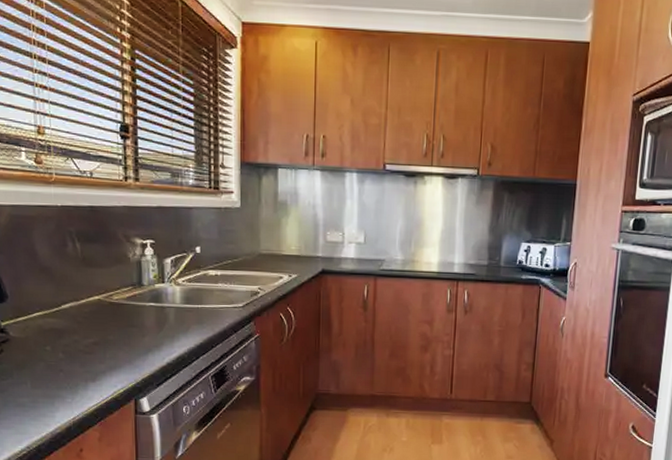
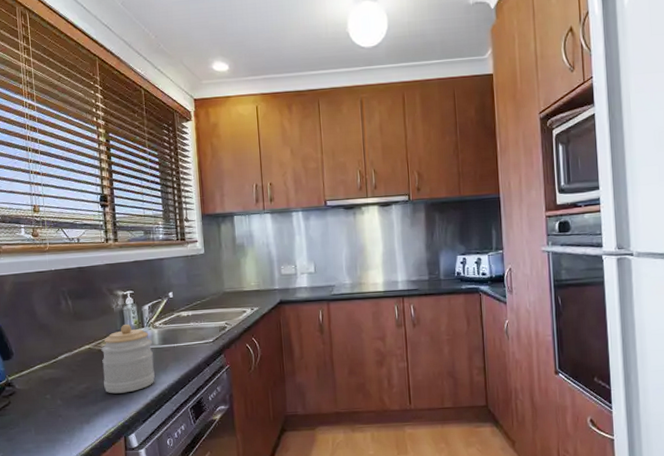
jar: none [113,276,173,353] -> present [101,323,155,394]

